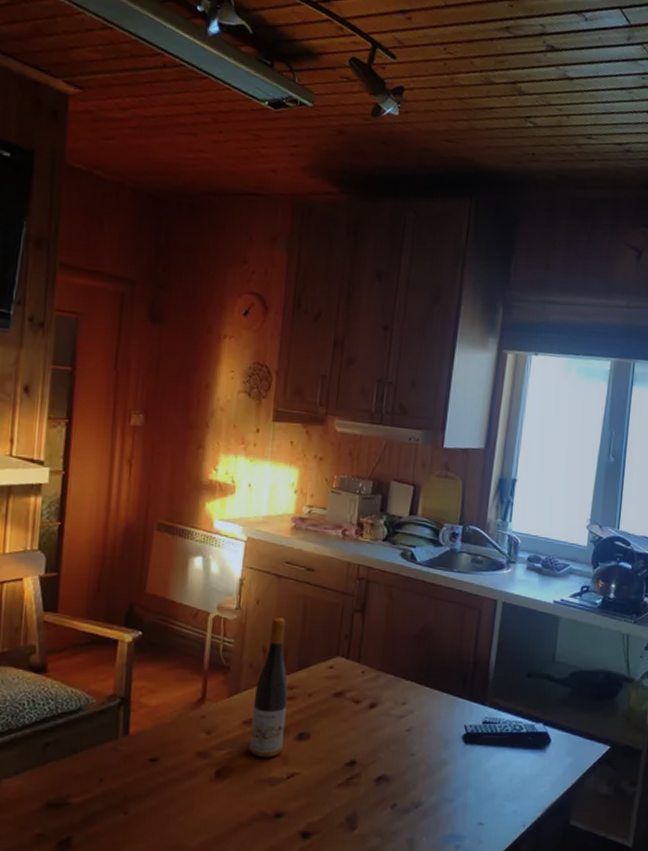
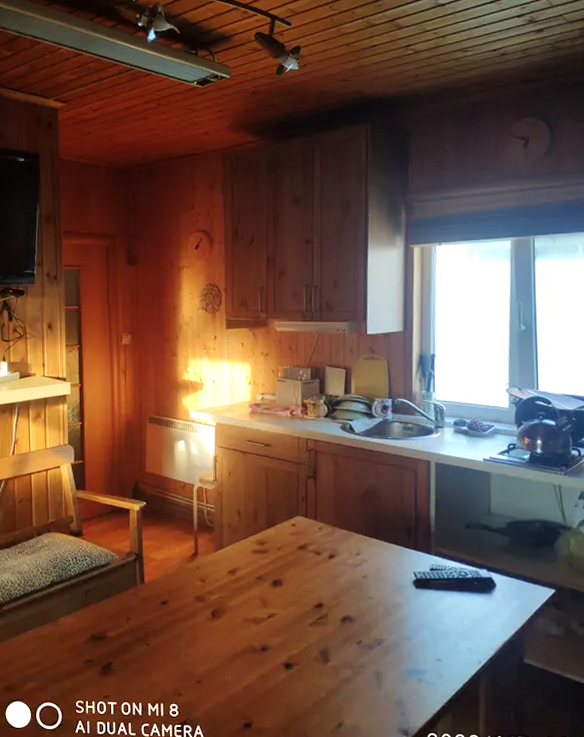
wine bottle: present [249,617,289,758] -> none [235,486,262,601]

